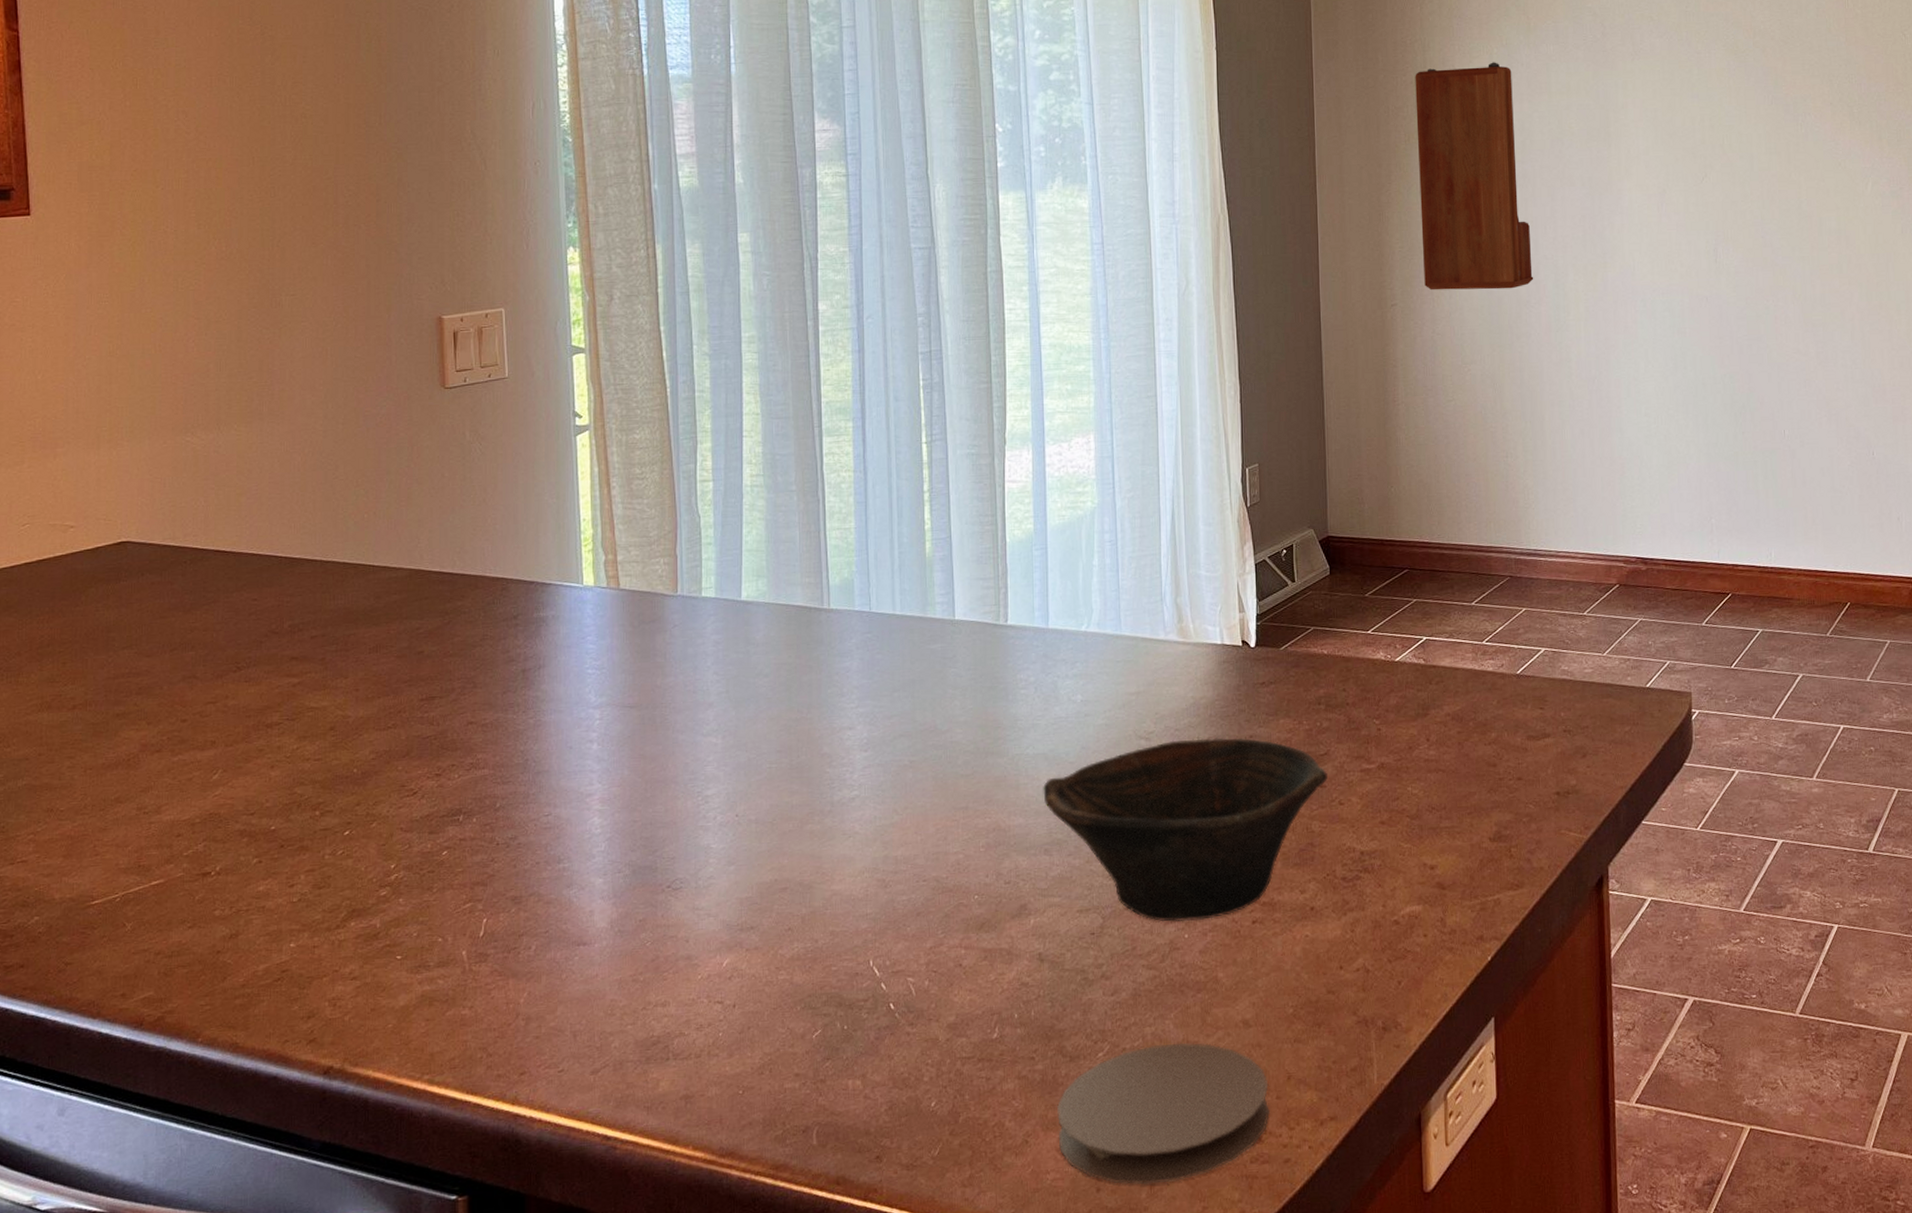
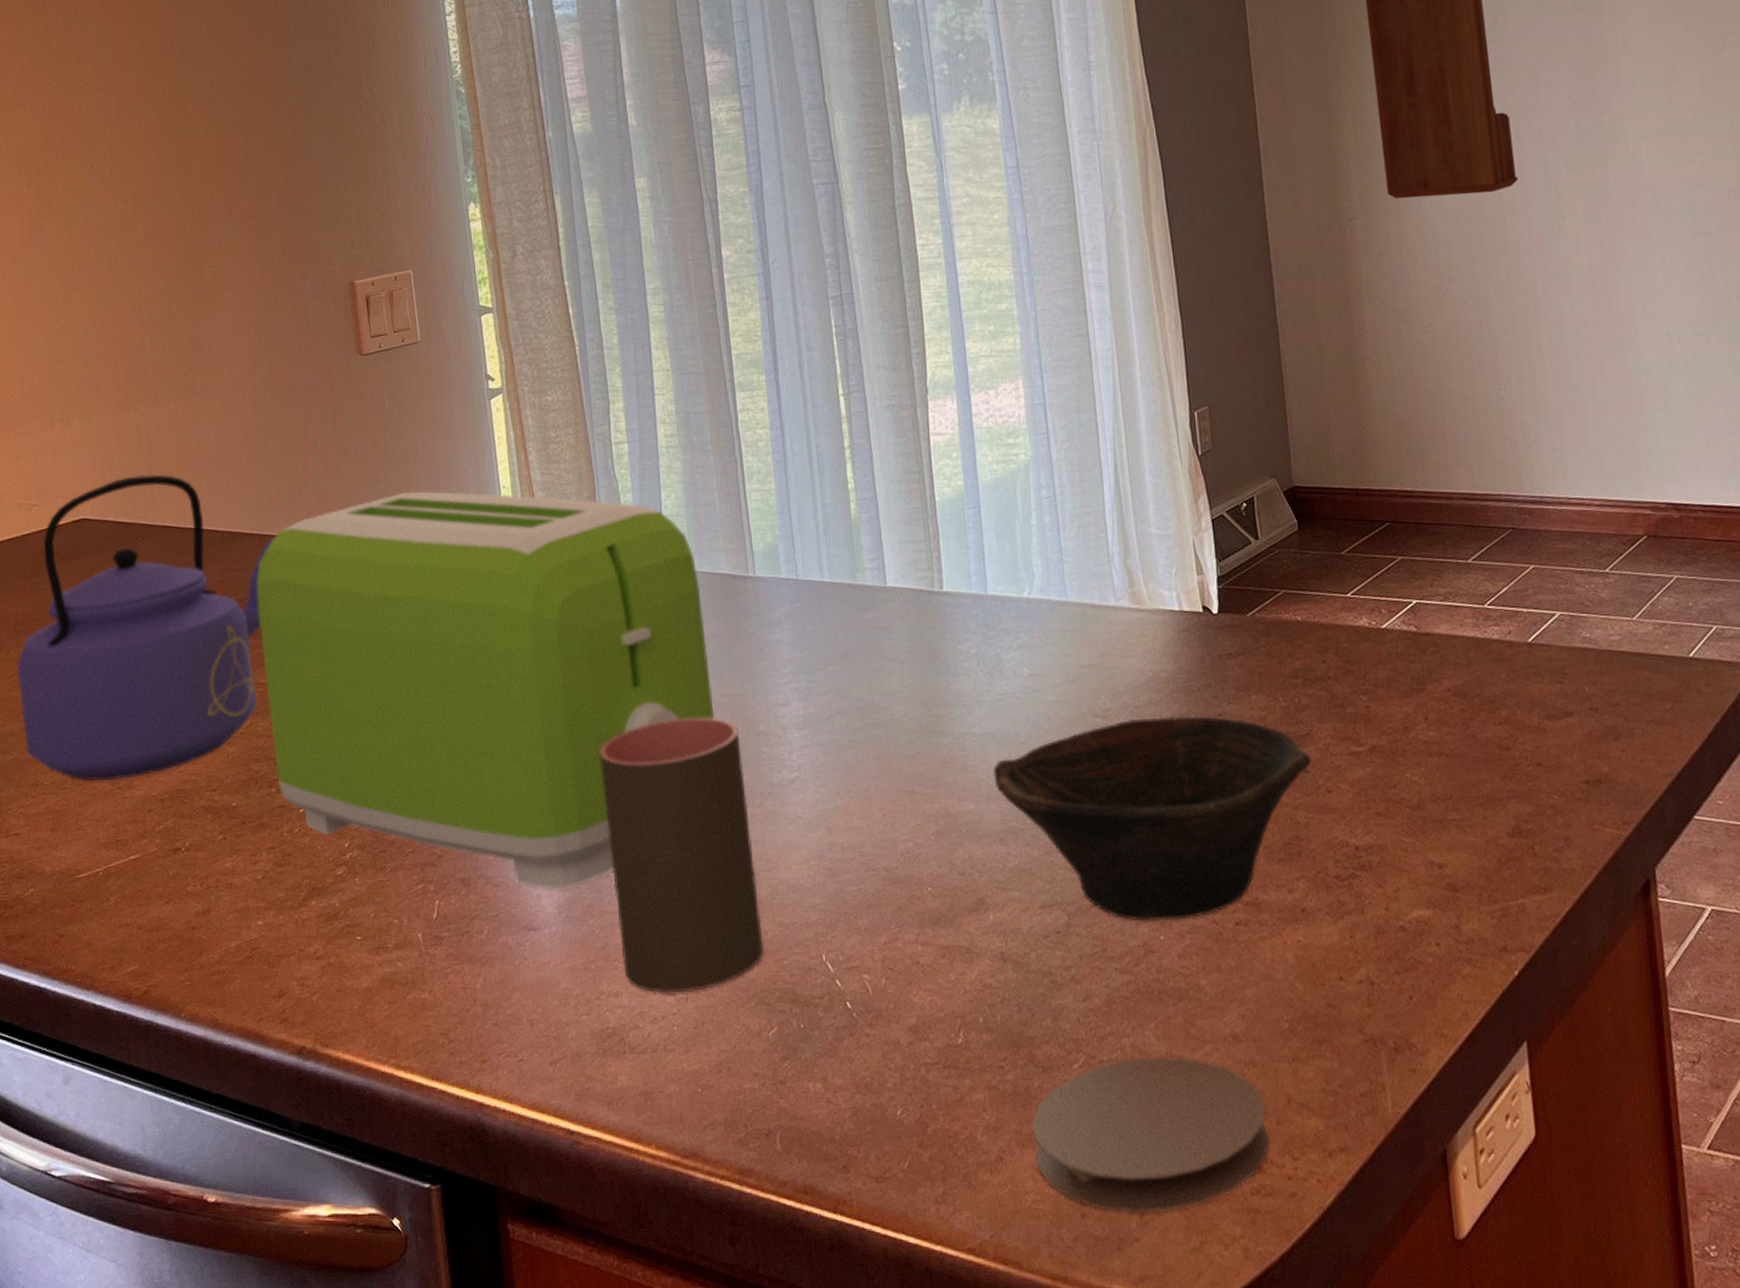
kettle: none [38,499,339,807] -> present [17,474,276,782]
toaster: none [315,522,781,906] -> present [257,491,715,890]
cup: none [663,740,813,1001] -> present [599,717,764,993]

